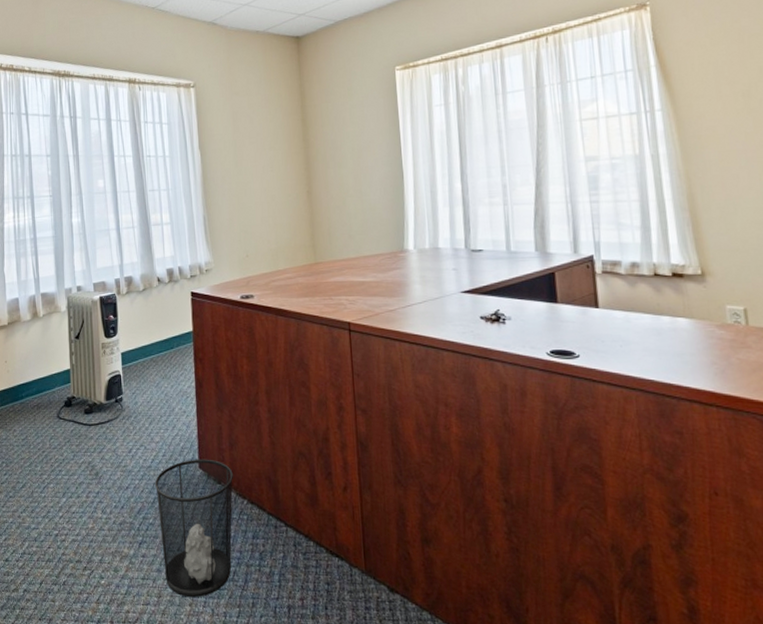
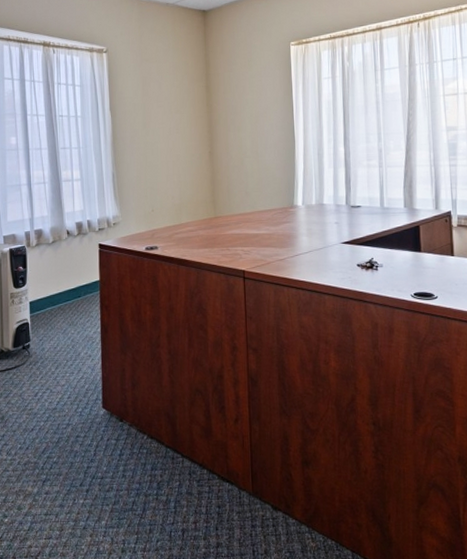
waste bin: present [155,458,233,598] -> none [60,399,134,529]

